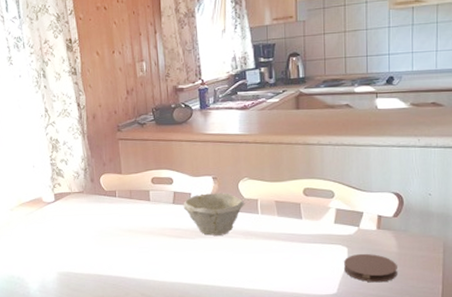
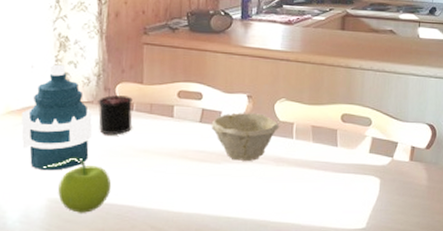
water bottle: none [30,162,85,250] -> present [21,64,93,171]
fruit: none [50,238,105,283] -> present [42,157,111,213]
candle: none [87,180,117,219] -> present [98,88,133,135]
coaster: present [344,253,397,283] -> none [375,185,426,217]

